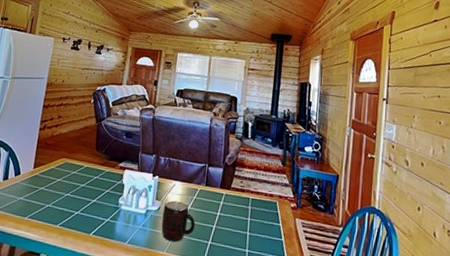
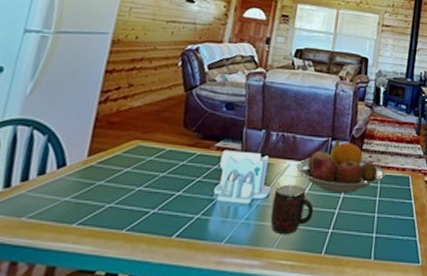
fruit bowl: none [180,166,255,212] -> present [295,139,386,194]

